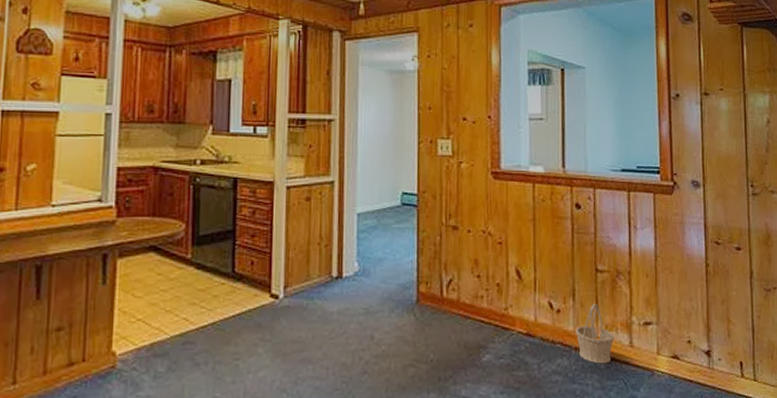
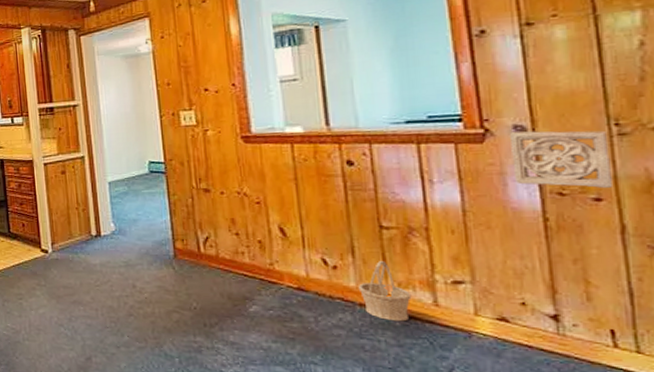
wall ornament: none [689,187,748,239] -> present [510,130,614,188]

